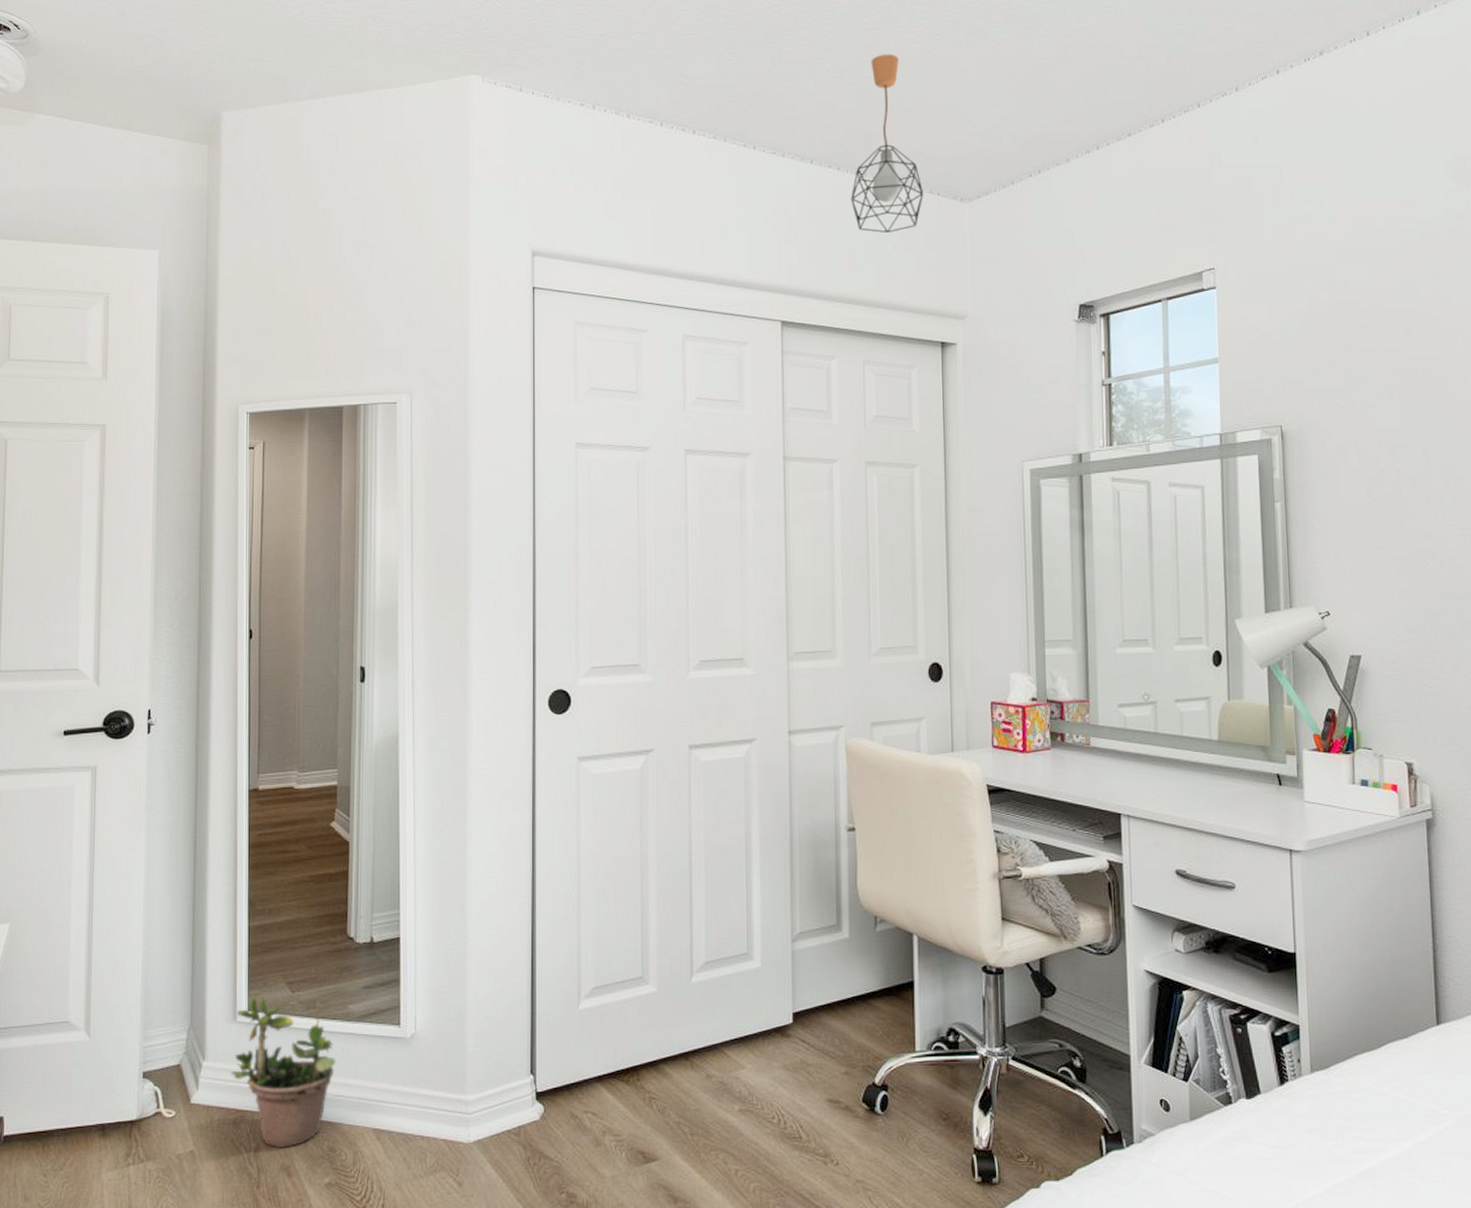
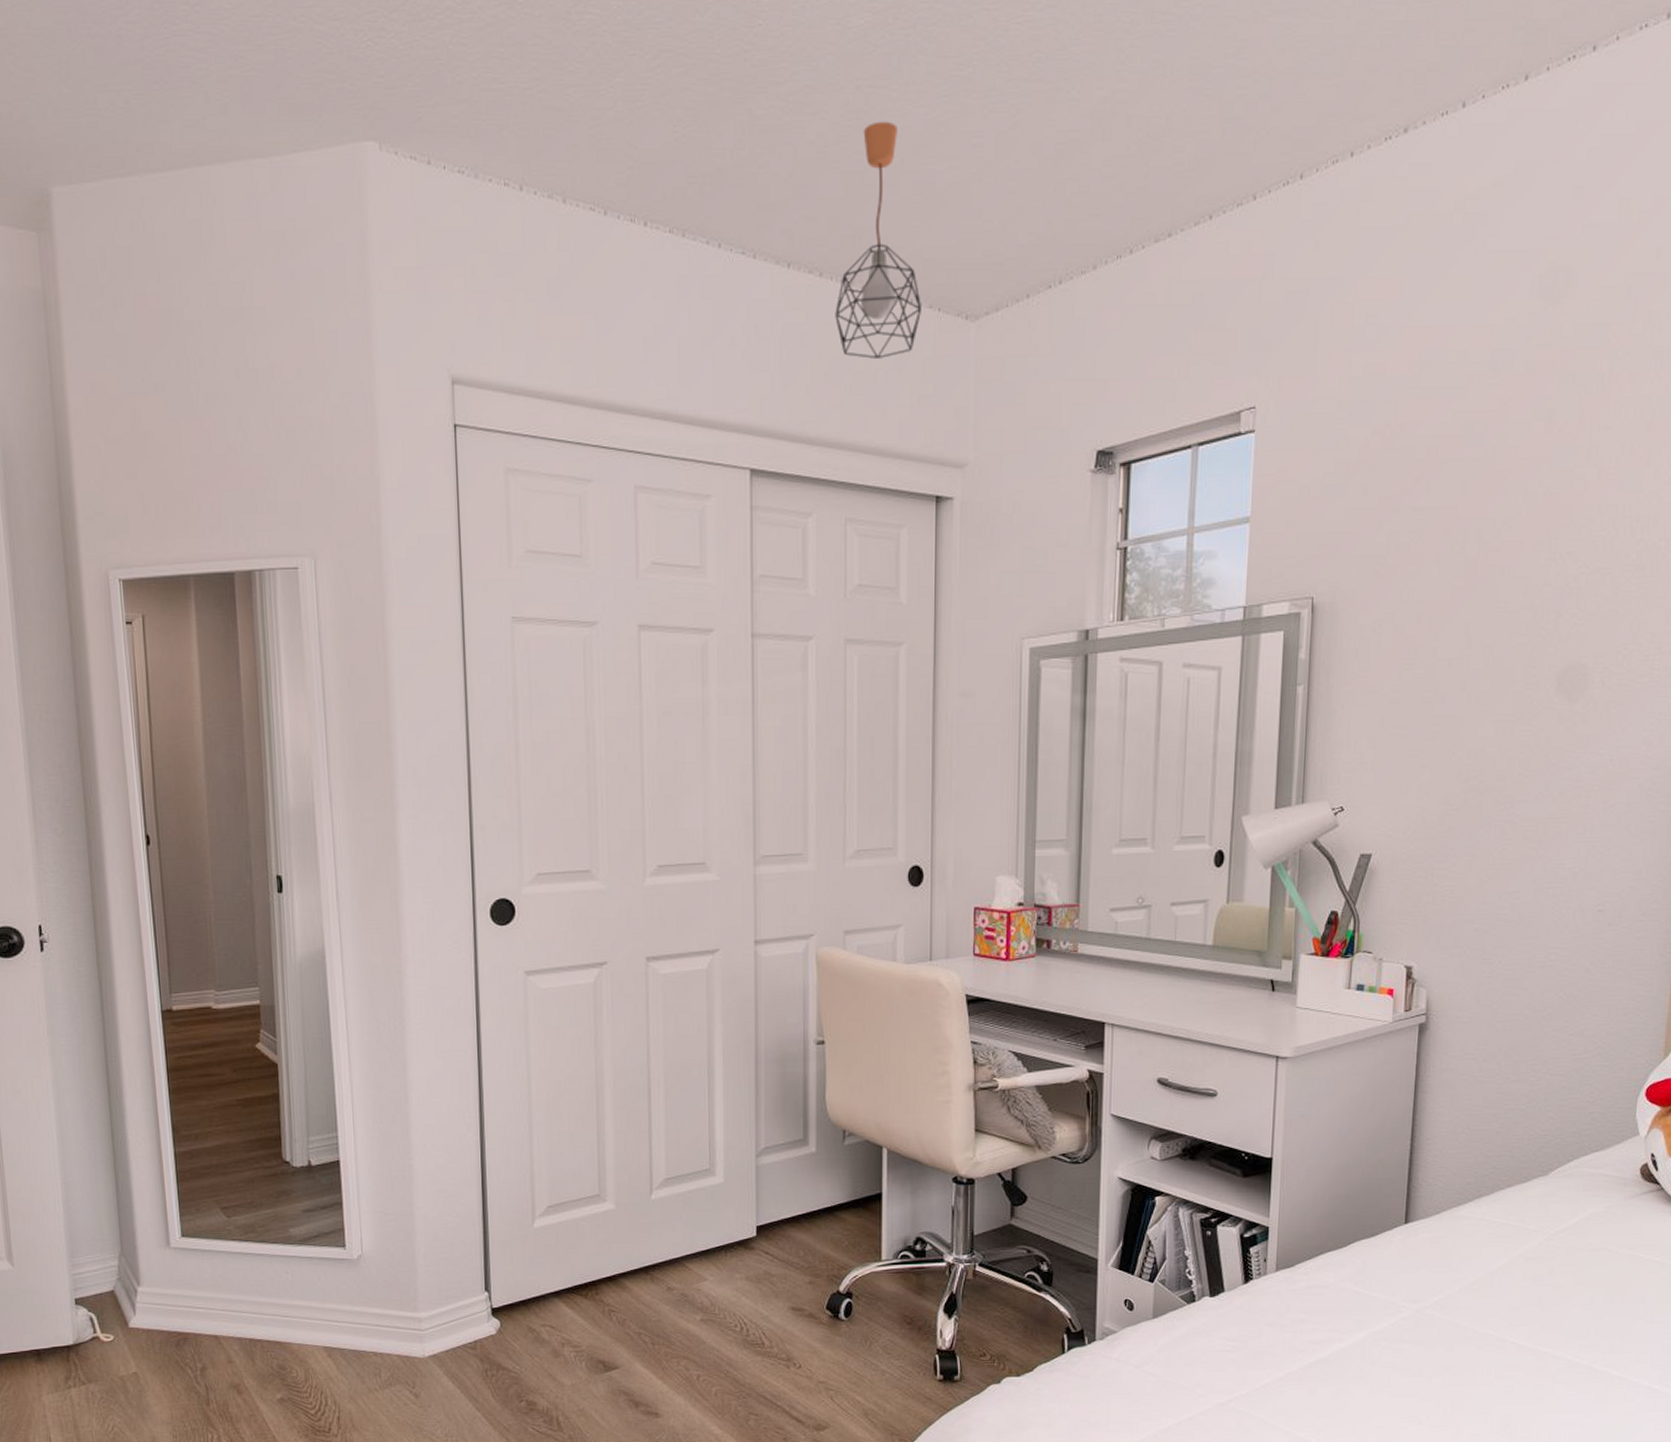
potted plant: present [230,993,336,1149] -> none [168,1217,280,1368]

